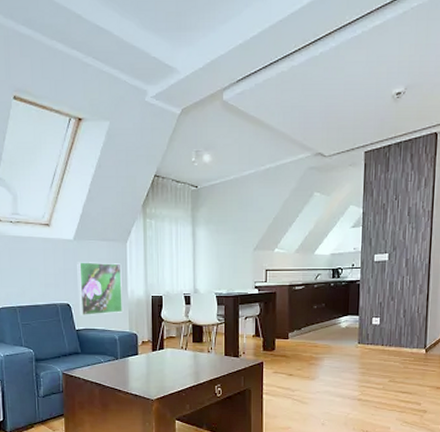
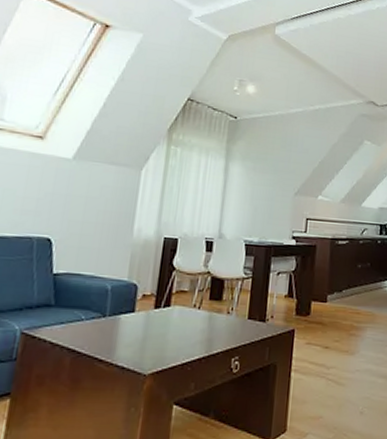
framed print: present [77,262,122,316] -> none [62,186,131,257]

